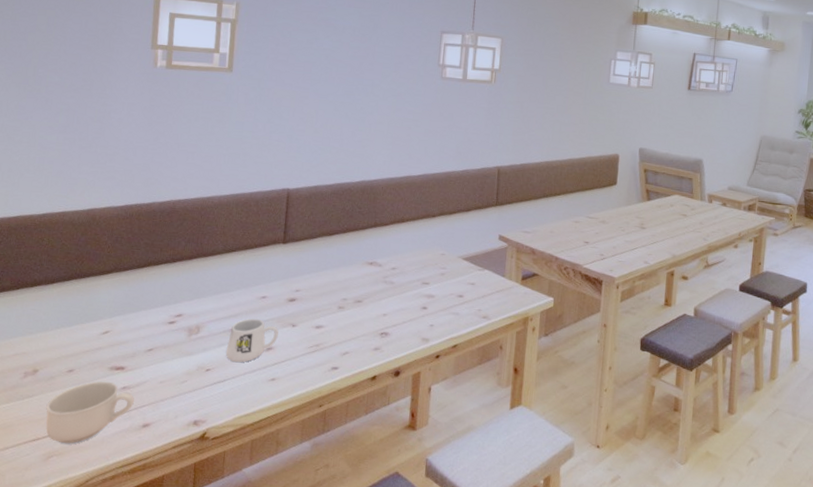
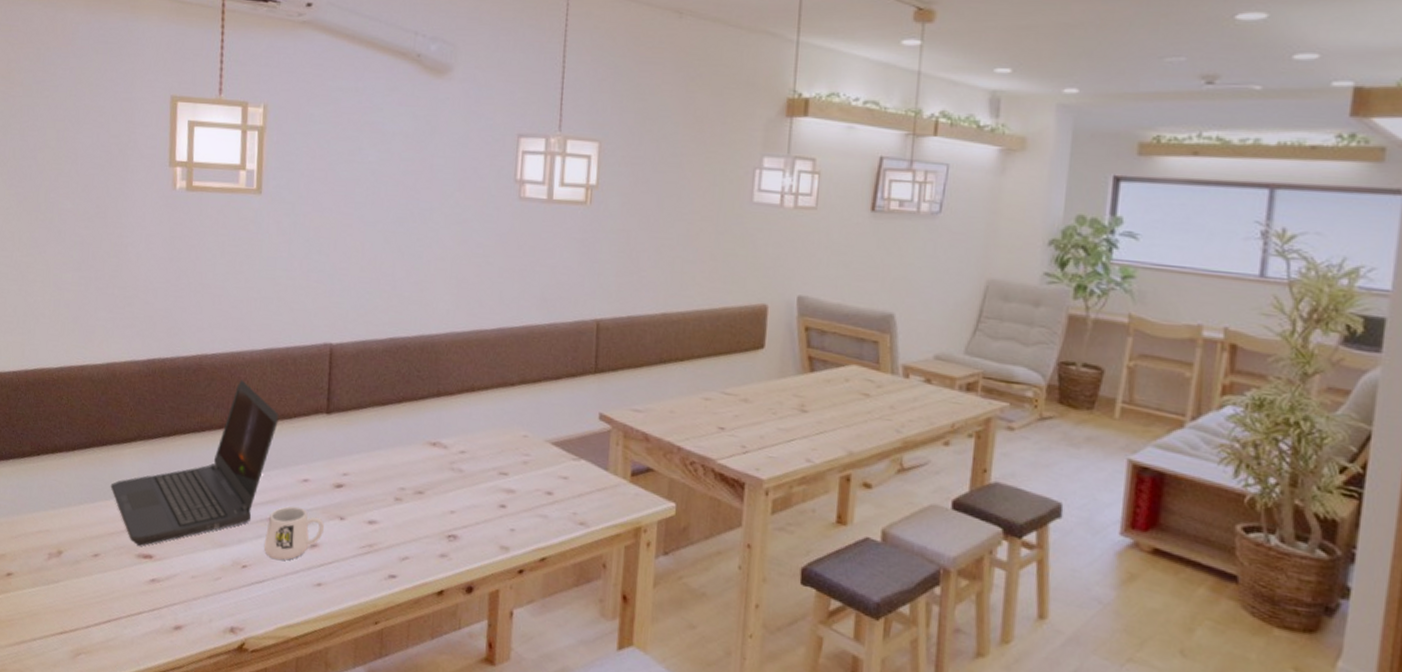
teacup: present [46,381,134,444] -> none [72,570,164,642]
laptop computer: none [86,219,242,360] -> present [110,379,279,546]

